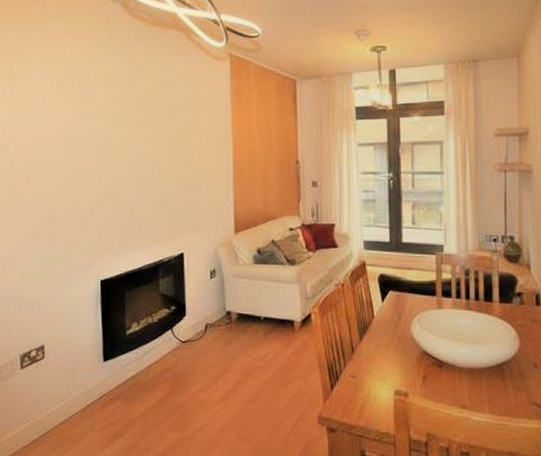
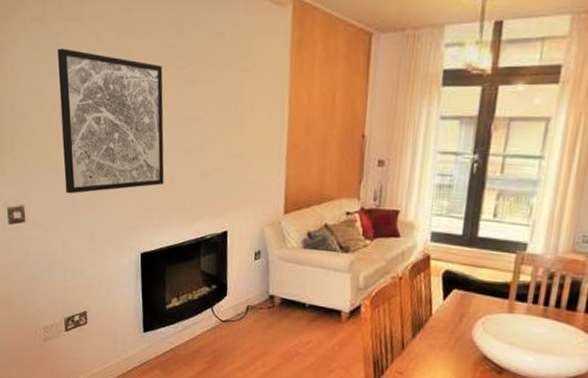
wall art: none [22,97,123,228] -> present [57,48,164,194]

